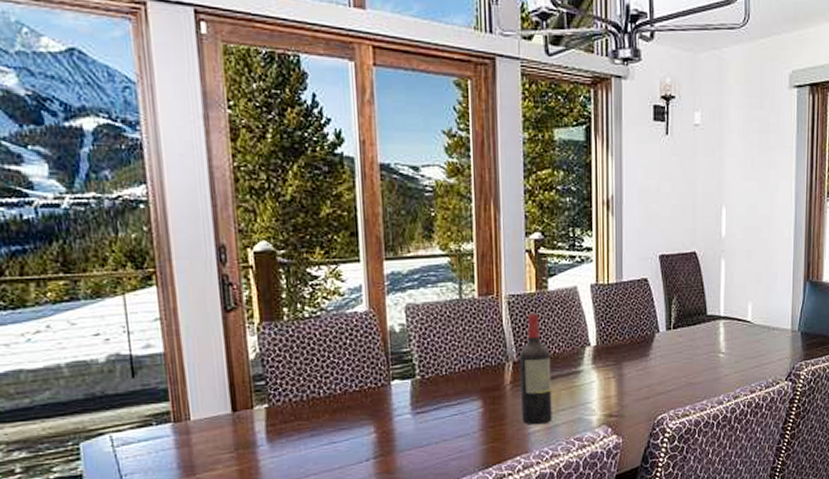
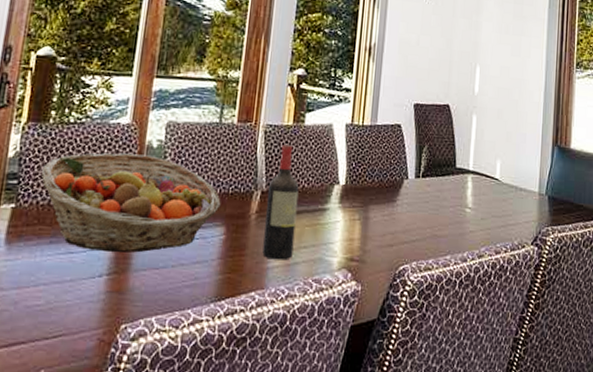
fruit basket: none [287,340,474,438] -> present [41,153,221,253]

